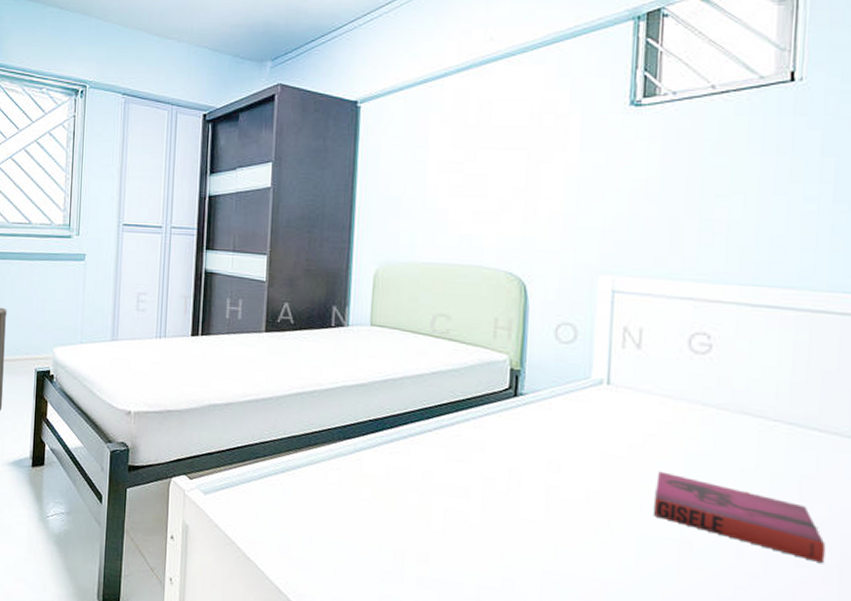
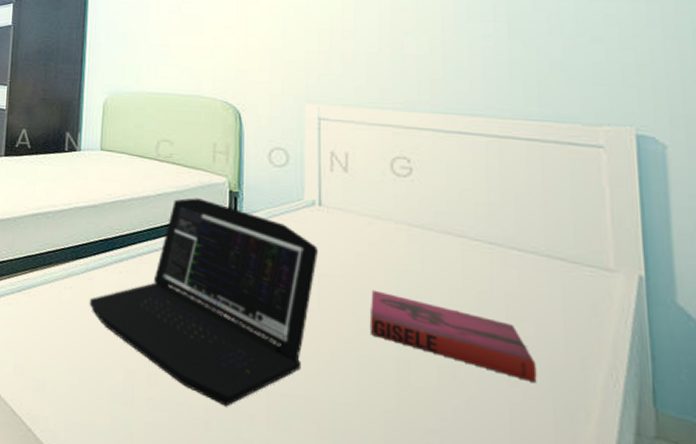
laptop: none [357,376,603,586] -> present [89,198,318,407]

